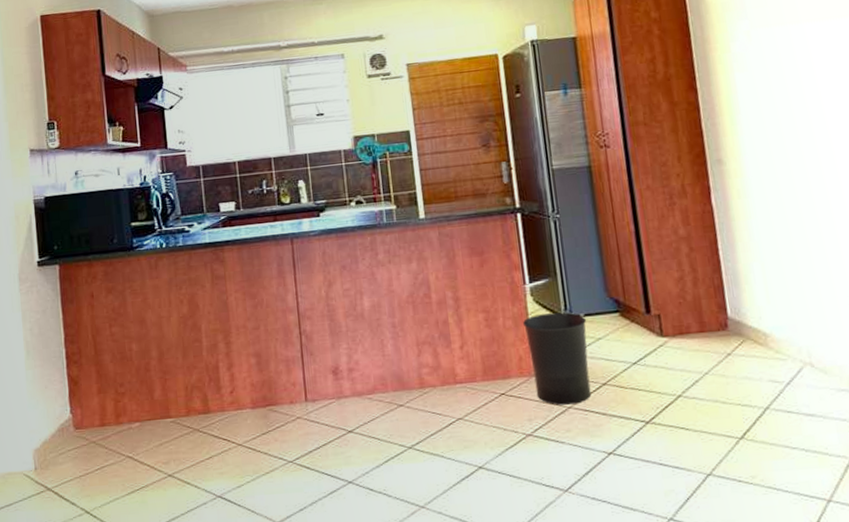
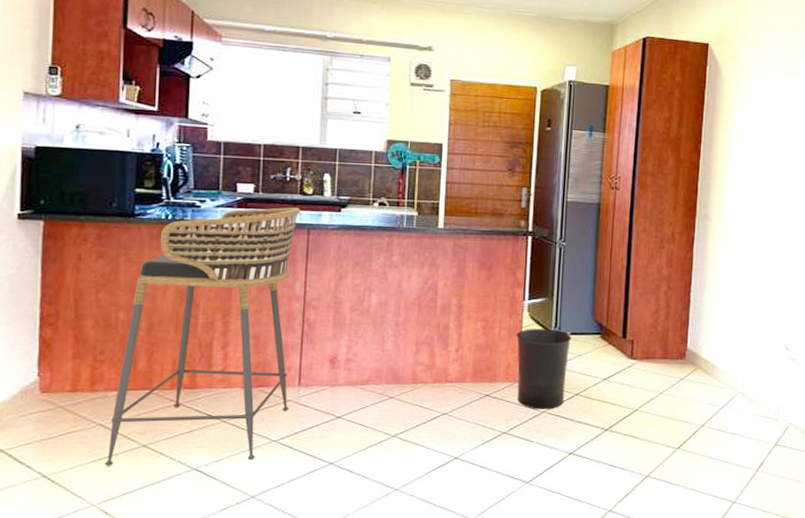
bar stool: none [138,218,300,498] -> present [105,207,300,466]

